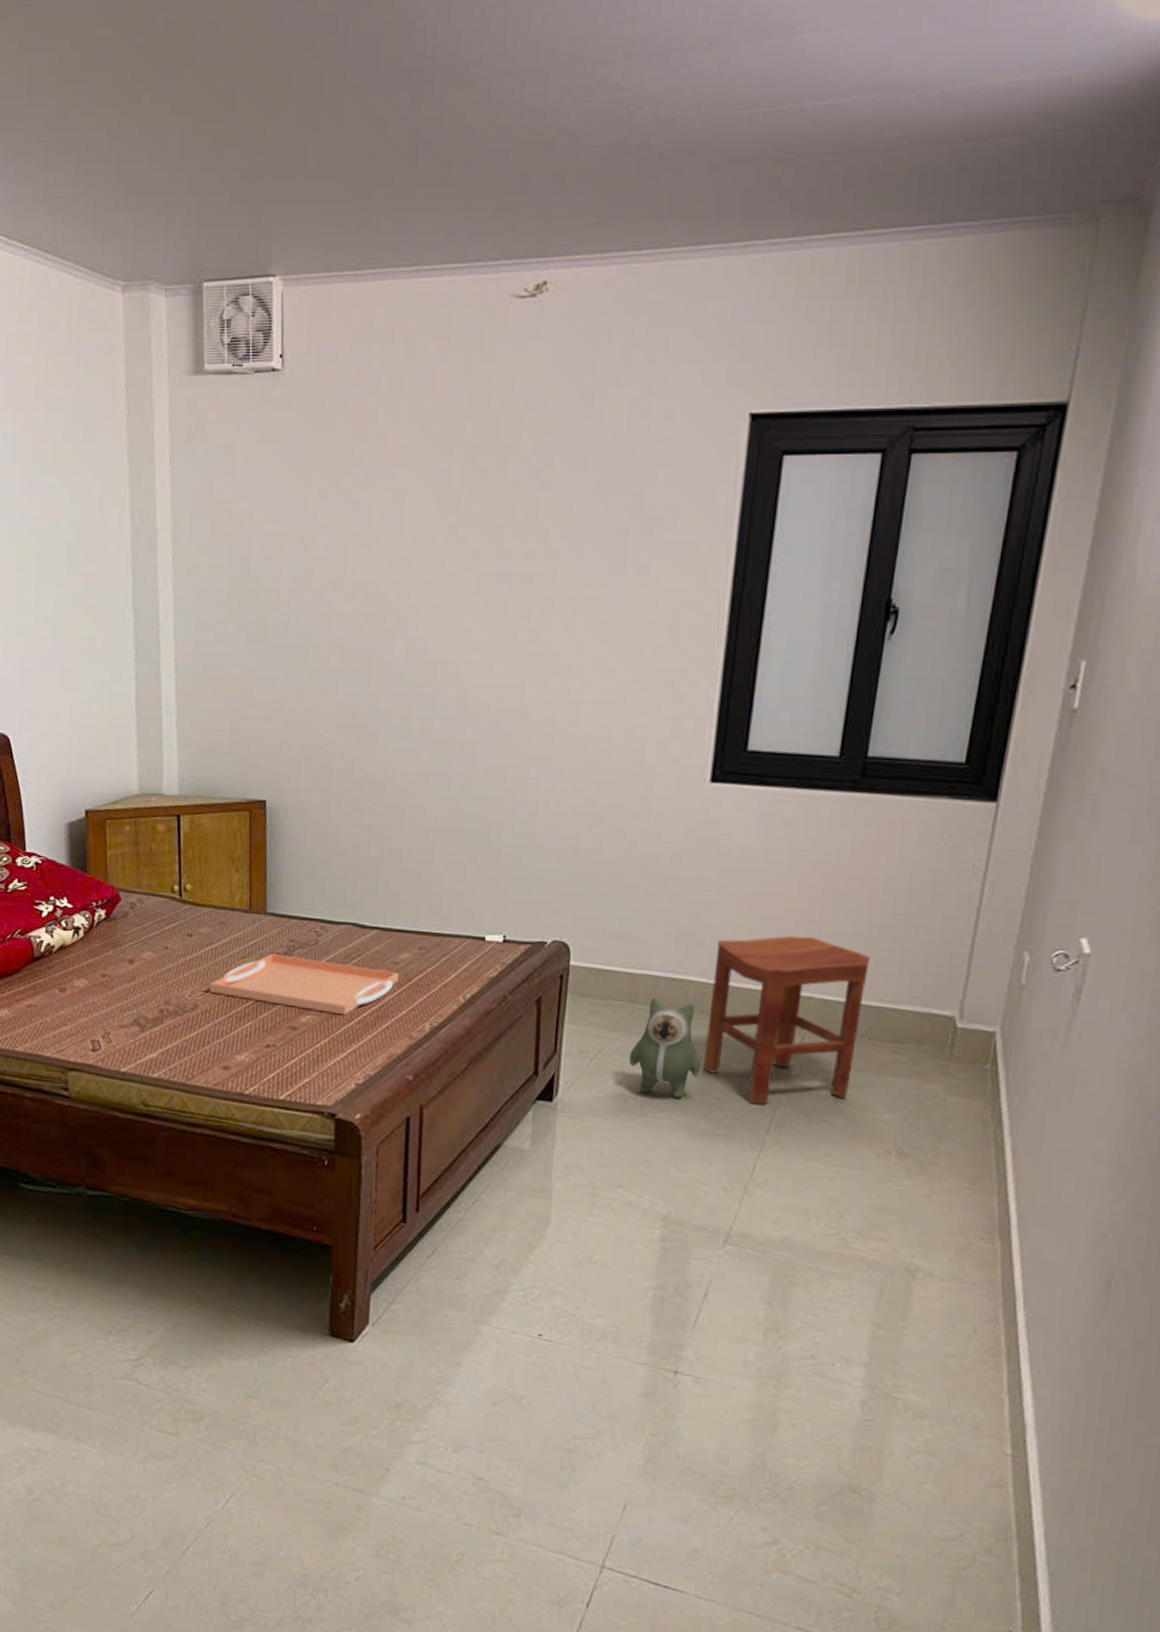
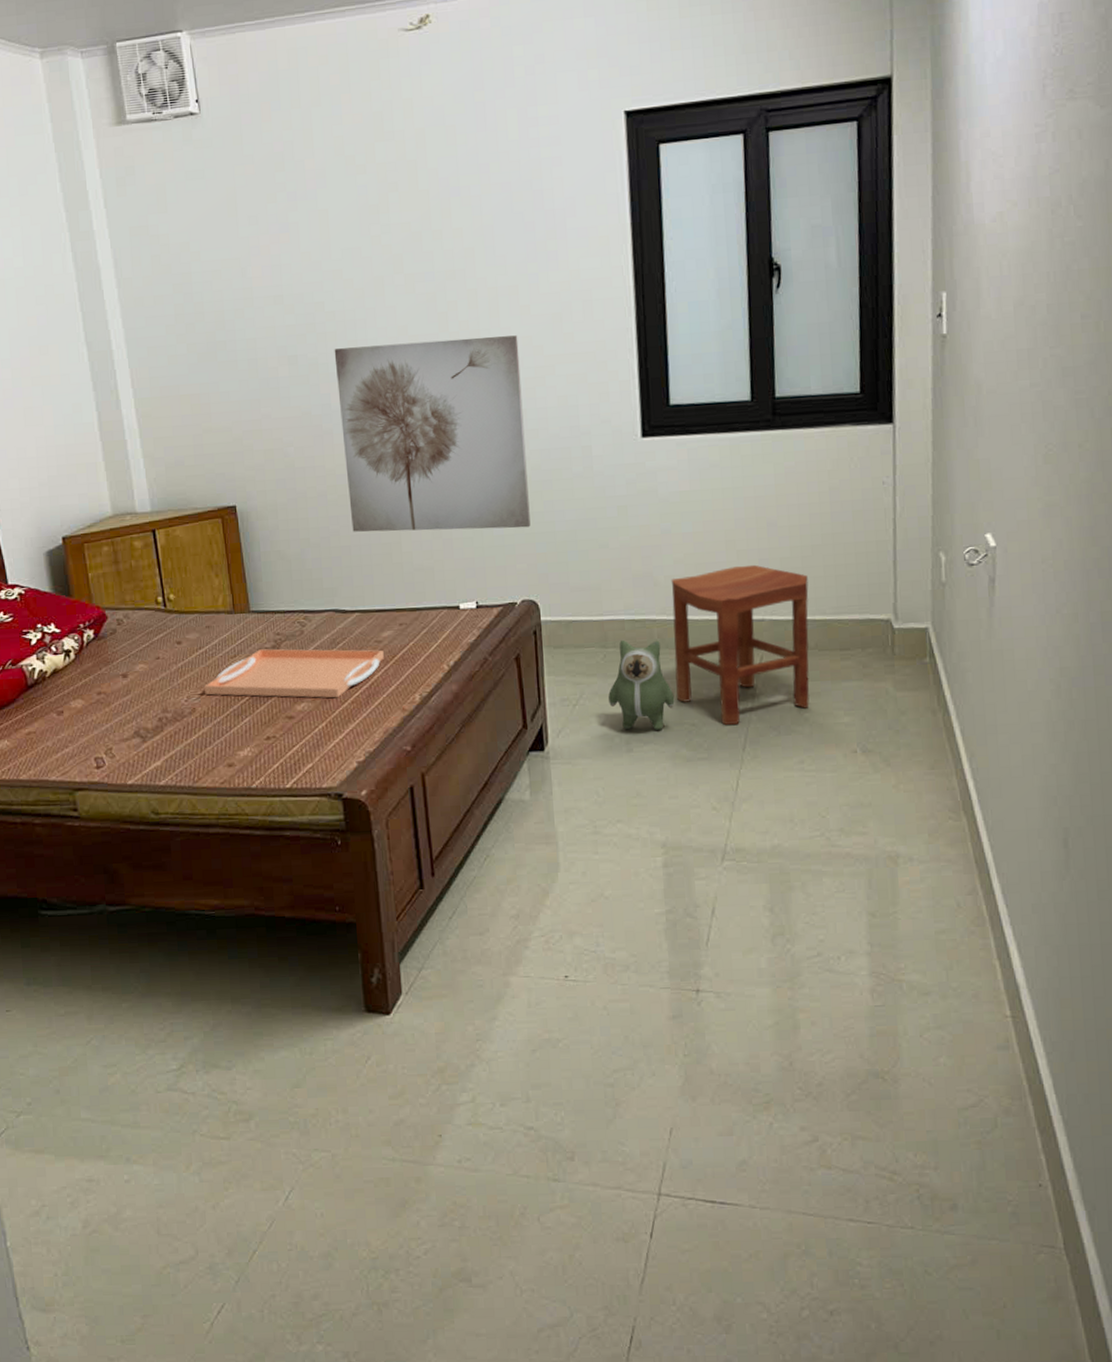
wall art: none [384,645,592,864] -> present [334,335,531,532]

